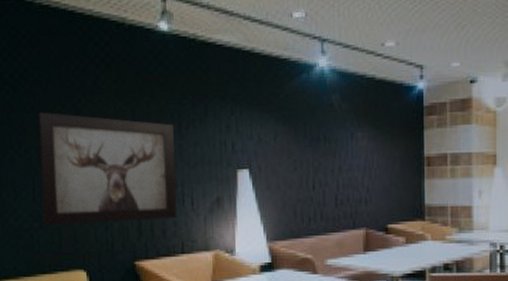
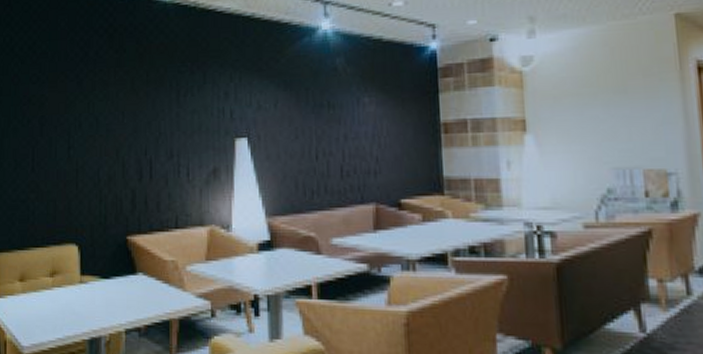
wall art: present [38,112,177,226] -> none [40,82,173,197]

